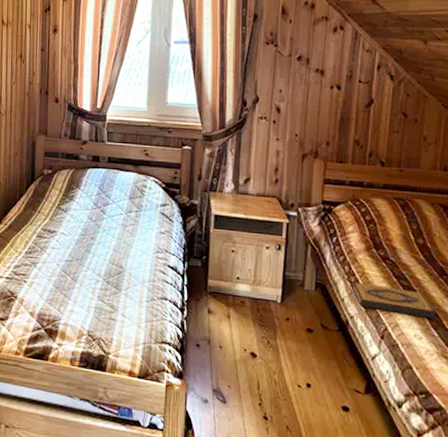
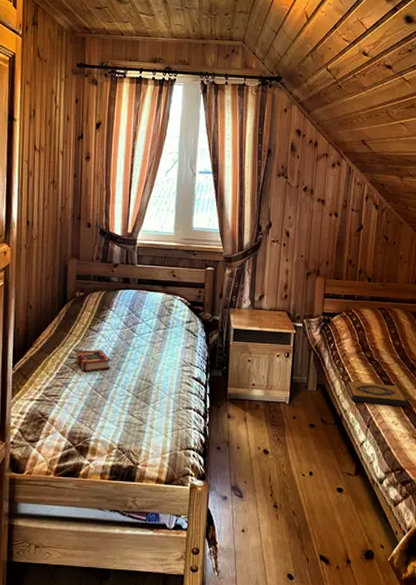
book: none [44,229,80,253] -> present [75,349,111,372]

